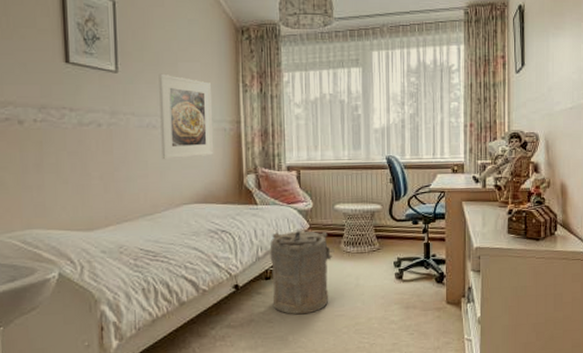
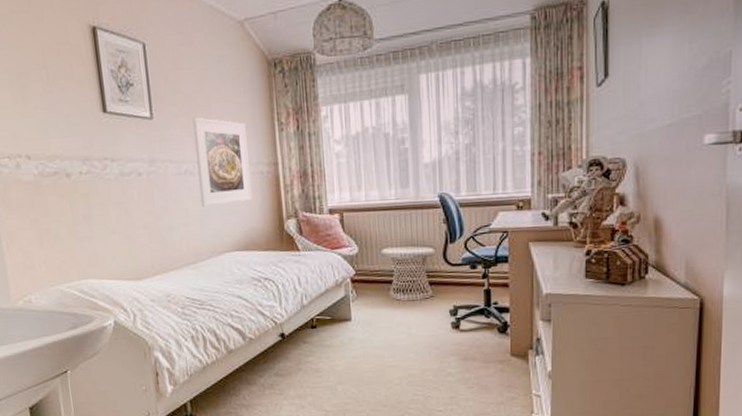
laundry hamper: present [270,231,334,315] -> none [315,277,383,365]

